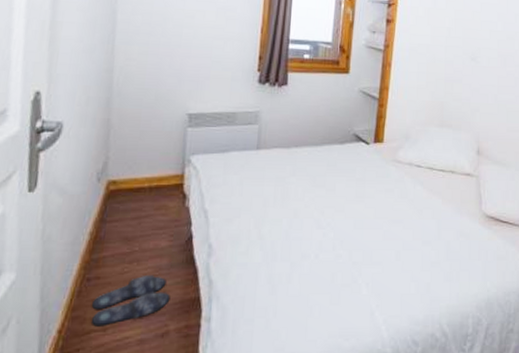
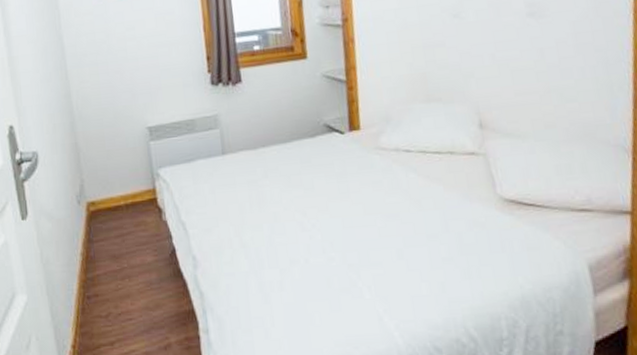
slippers: present [91,274,170,327] -> none [96,289,166,341]

